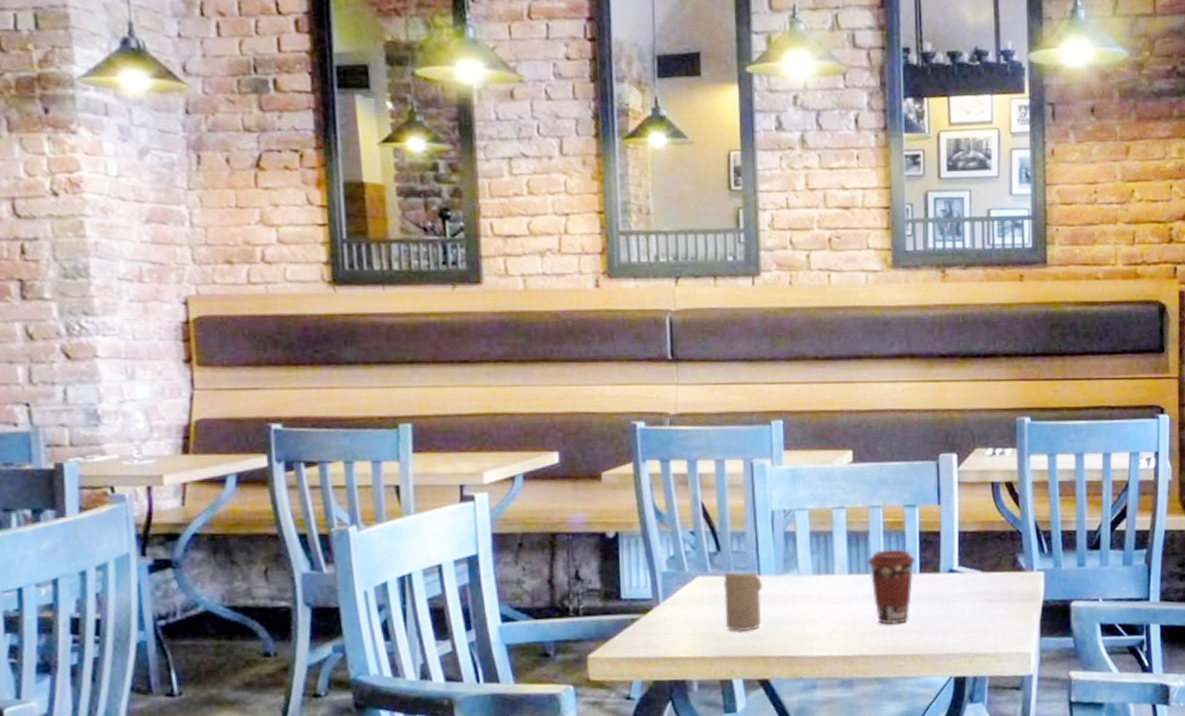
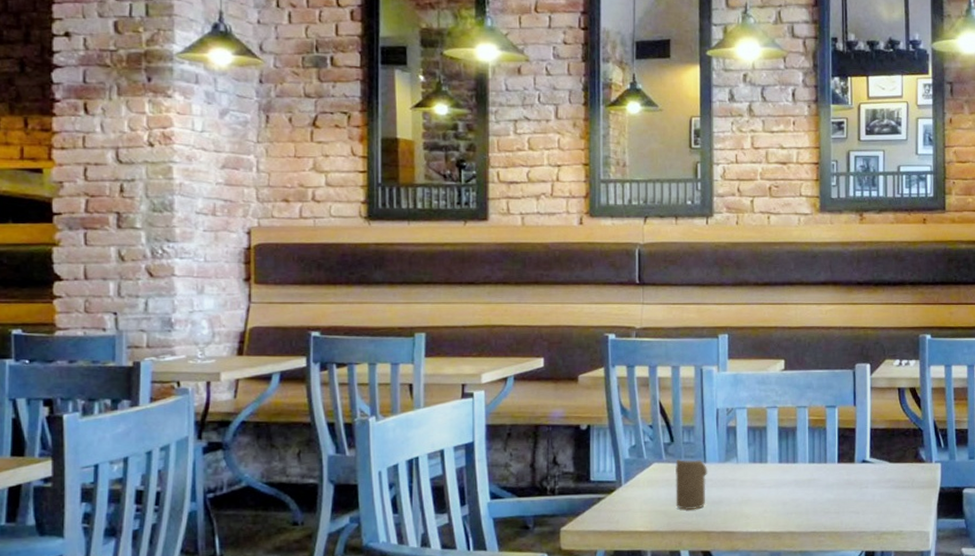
coffee cup: present [868,549,916,625] -> none [795,443,835,506]

